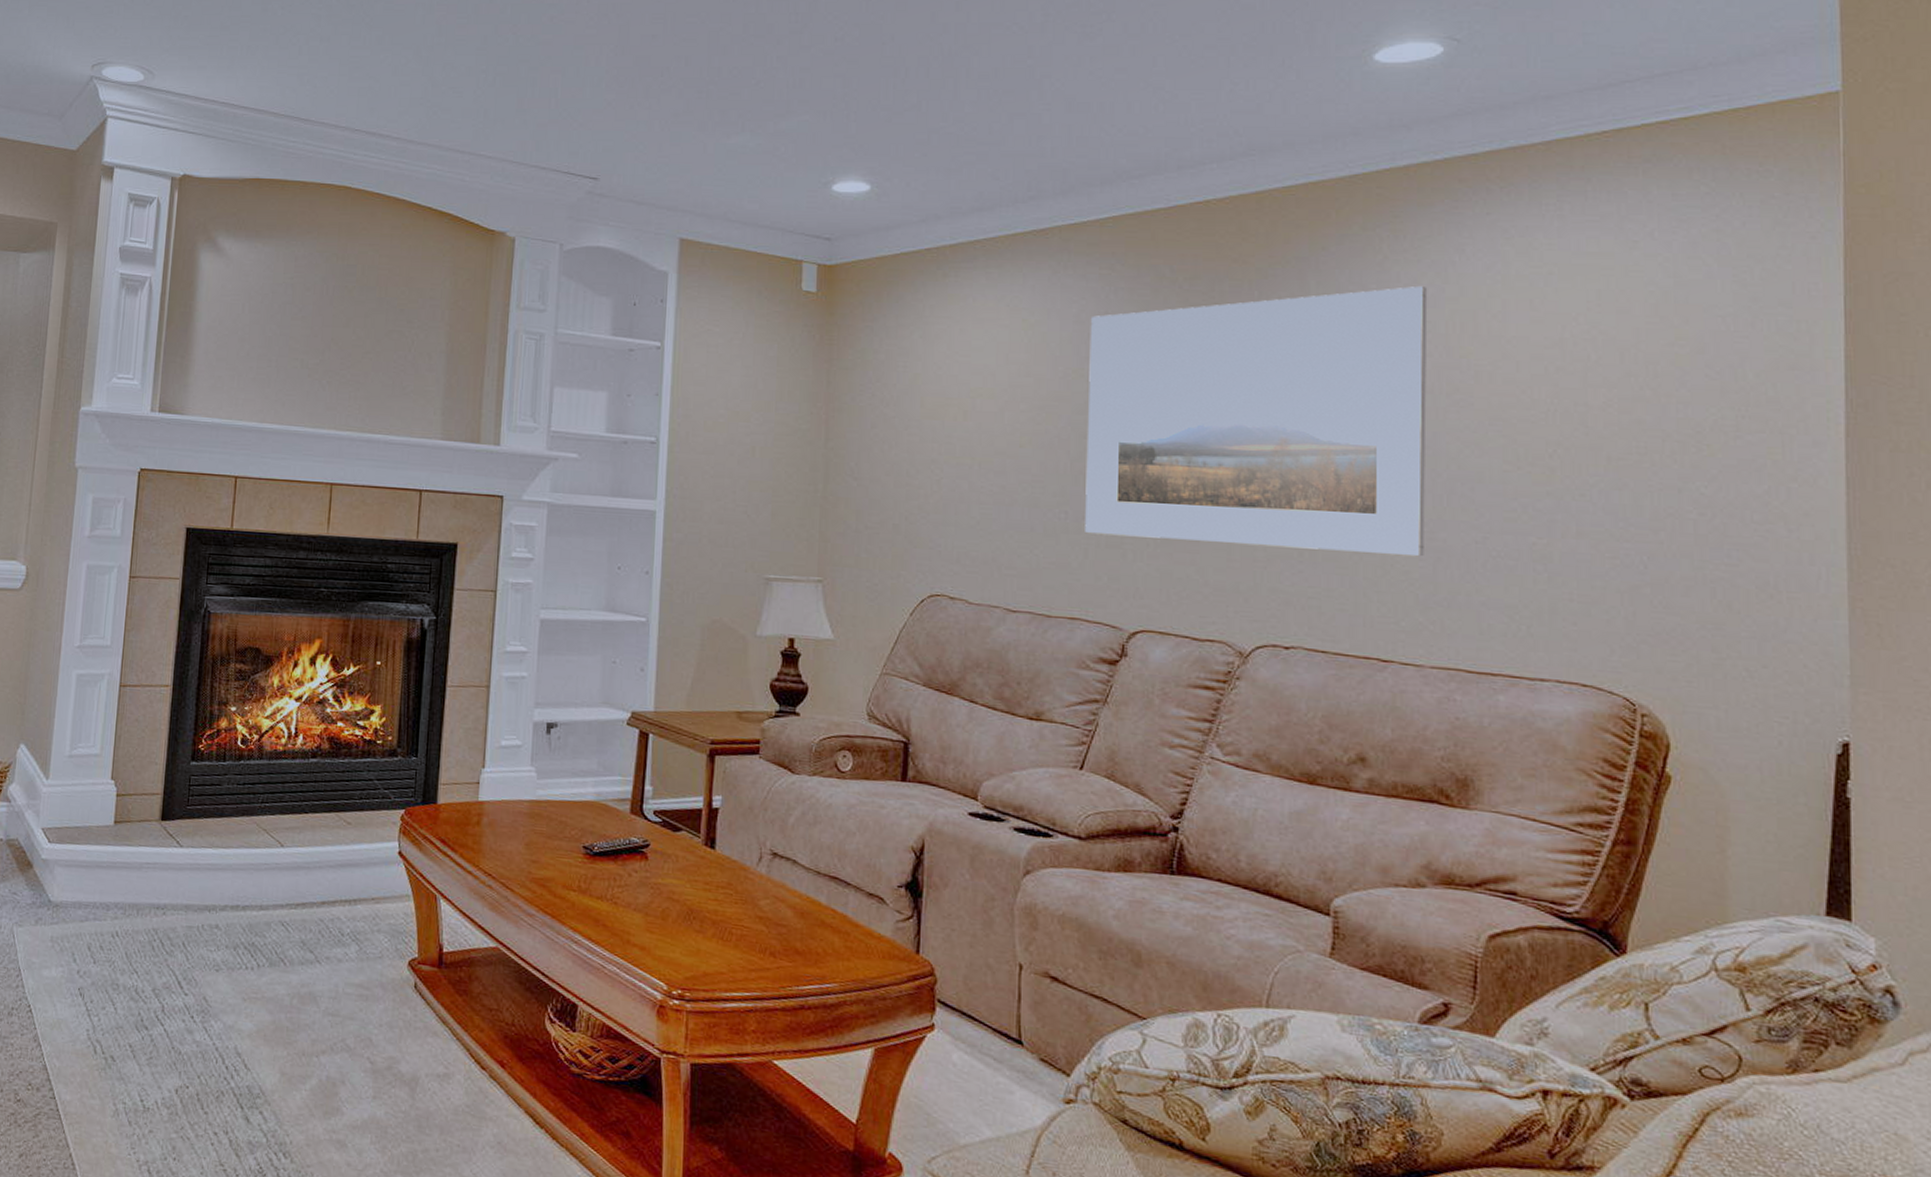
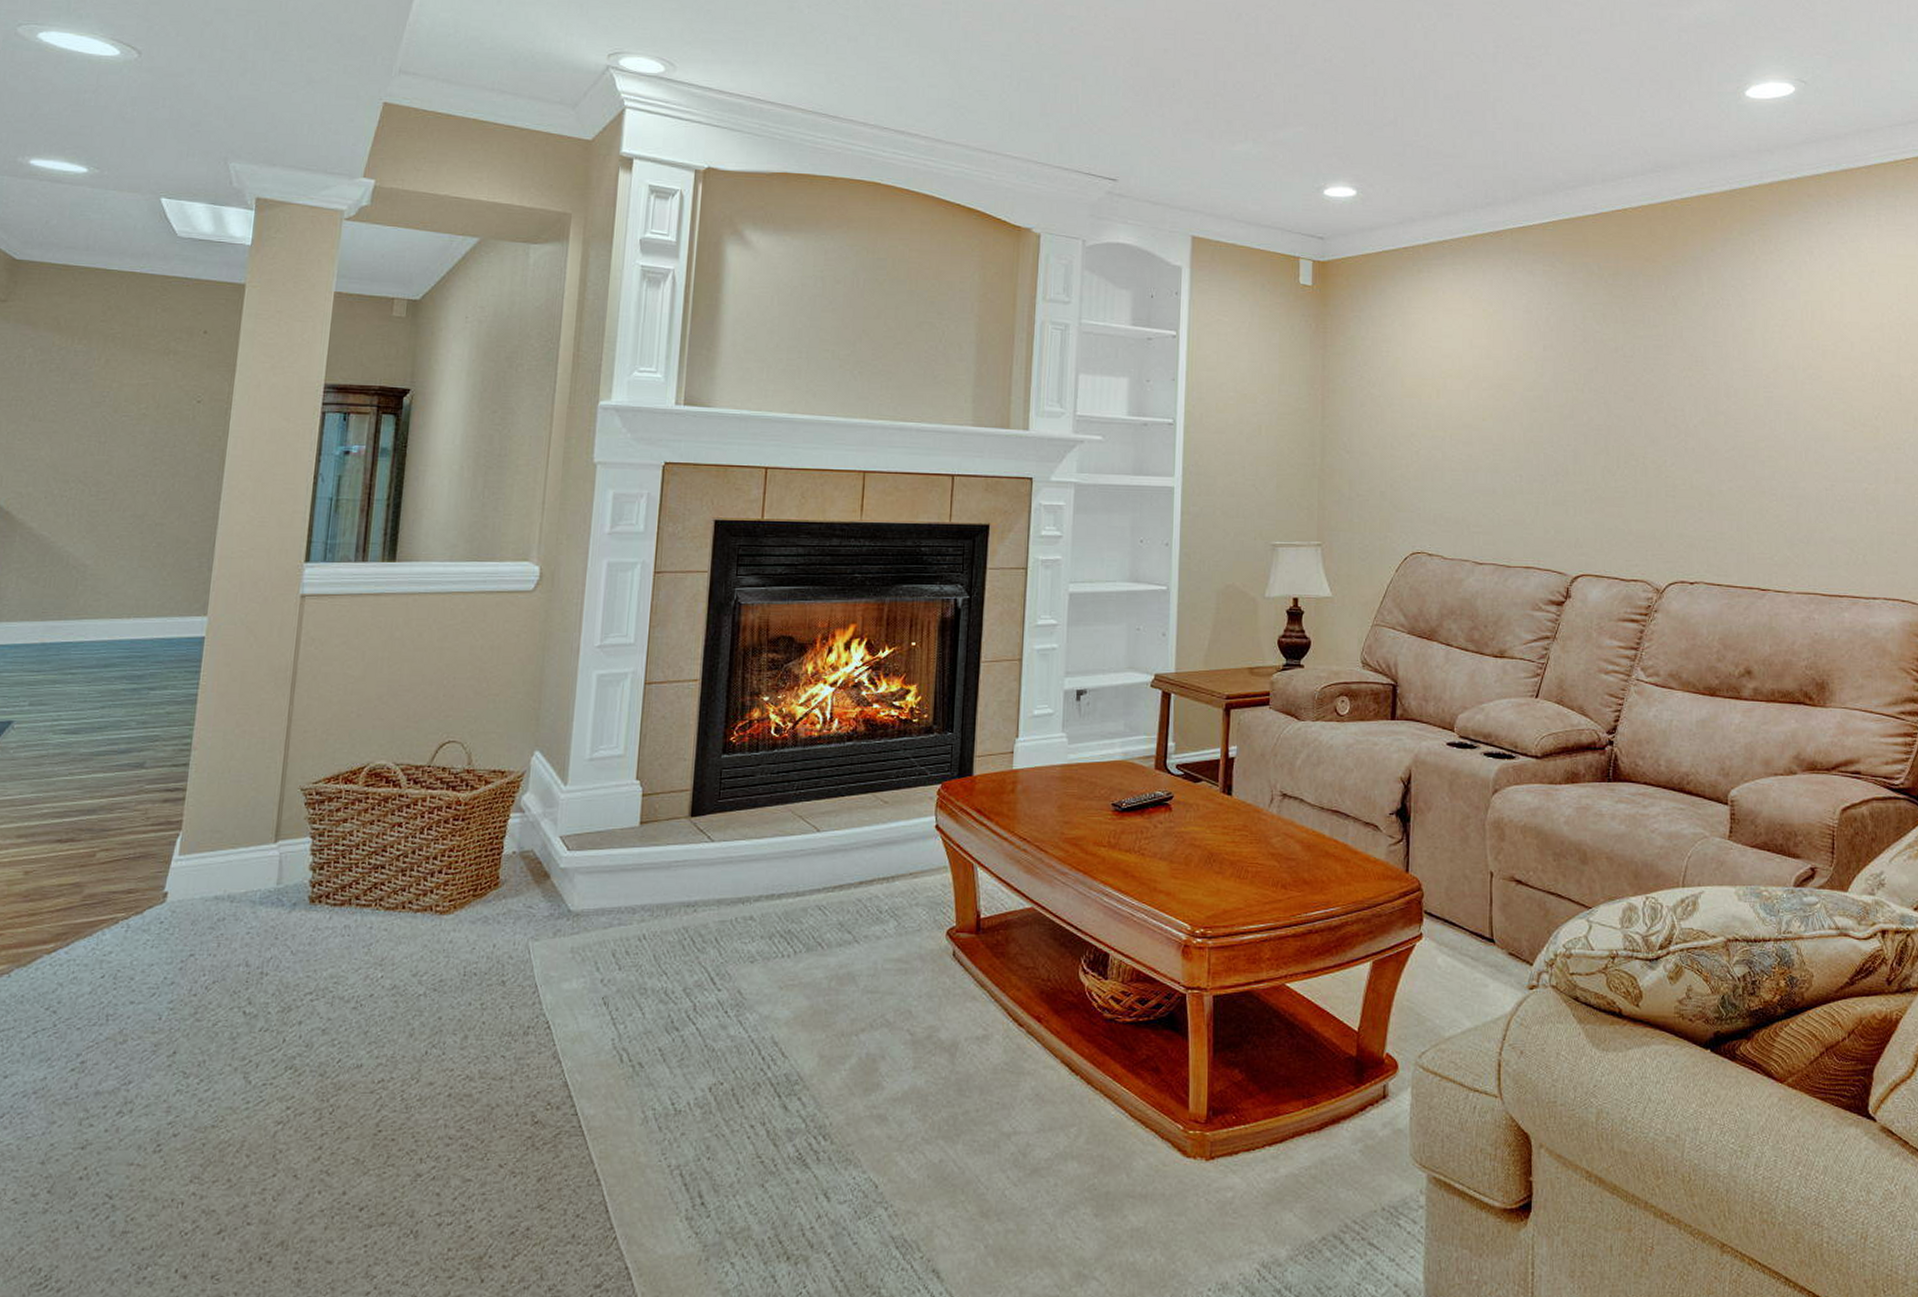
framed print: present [1085,285,1428,557] -> none [1536,281,1790,503]

